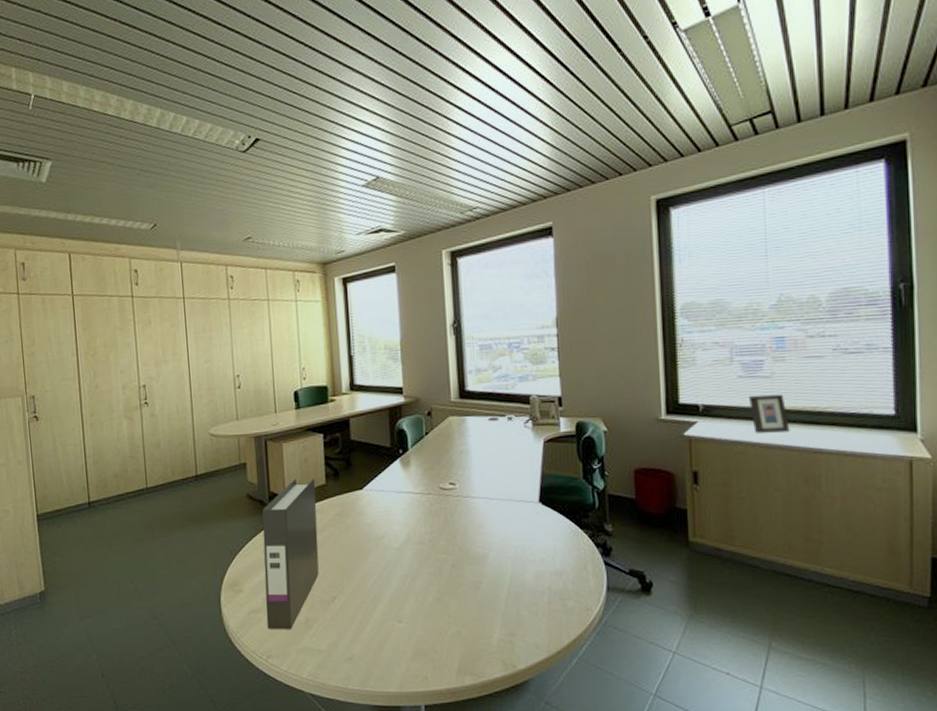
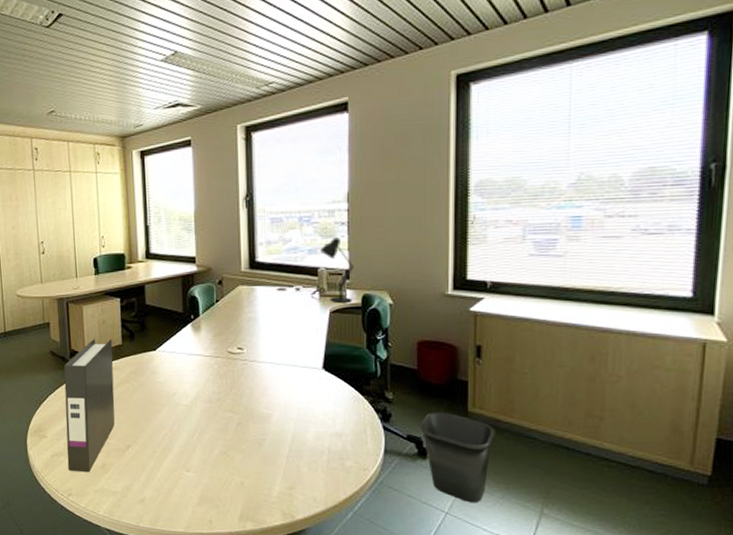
desk lamp: none [531,362,566,432] -> present [320,236,354,304]
waste bin: none [640,543,719,639] -> present [418,411,497,502]
picture frame: present [749,394,790,433] -> none [539,273,580,311]

